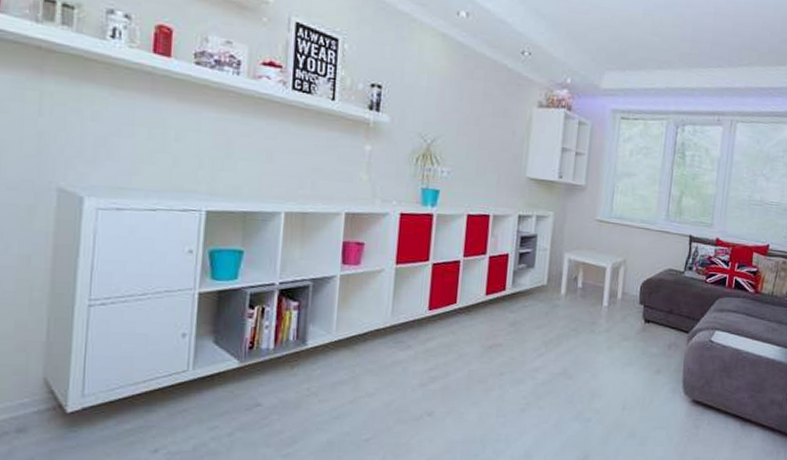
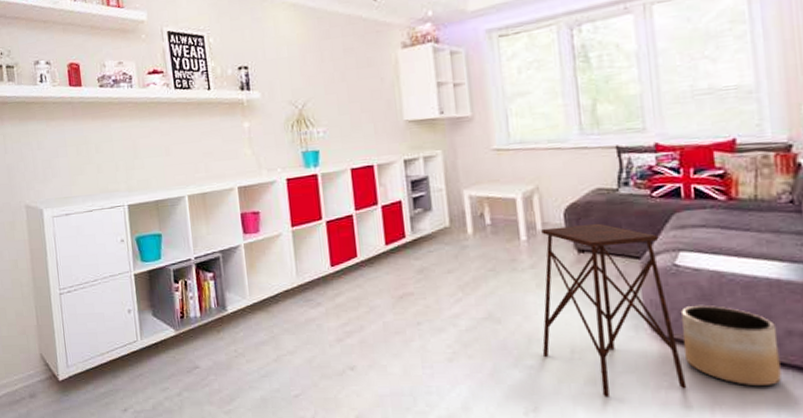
side table: none [600,297,704,449] -> present [541,223,687,397]
planter: none [702,376,766,443] -> present [681,305,781,387]

